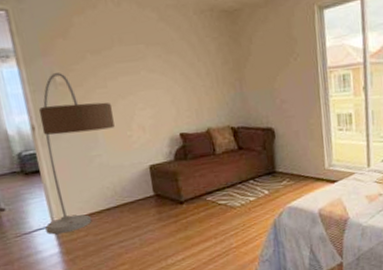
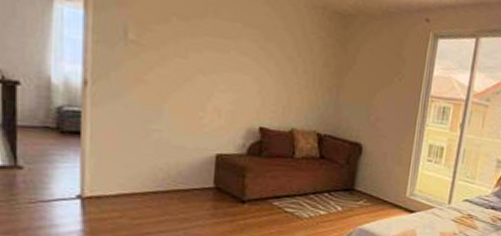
floor lamp: present [38,72,115,235] -> none [71,27,187,210]

